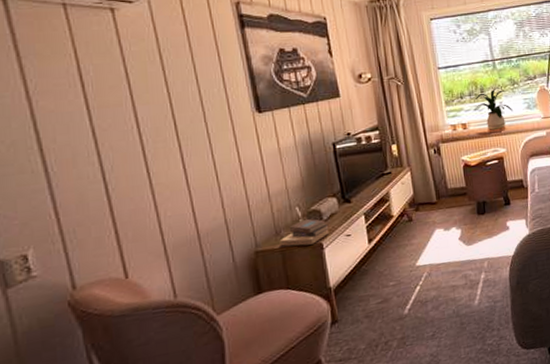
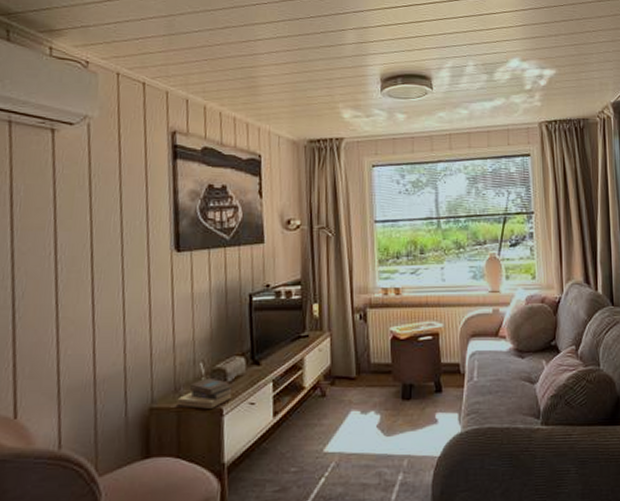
house plant: present [474,88,514,130] -> none [411,250,456,299]

